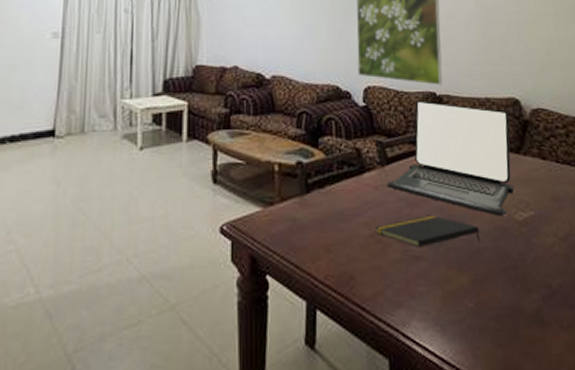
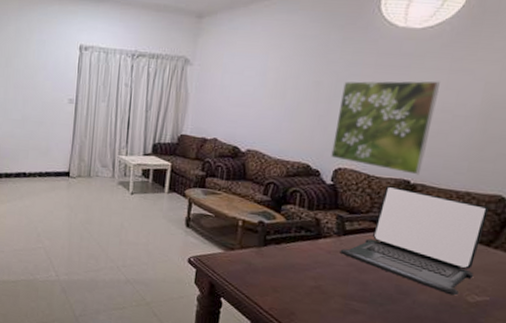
notepad: present [375,215,480,247] -> none [321,280,425,312]

